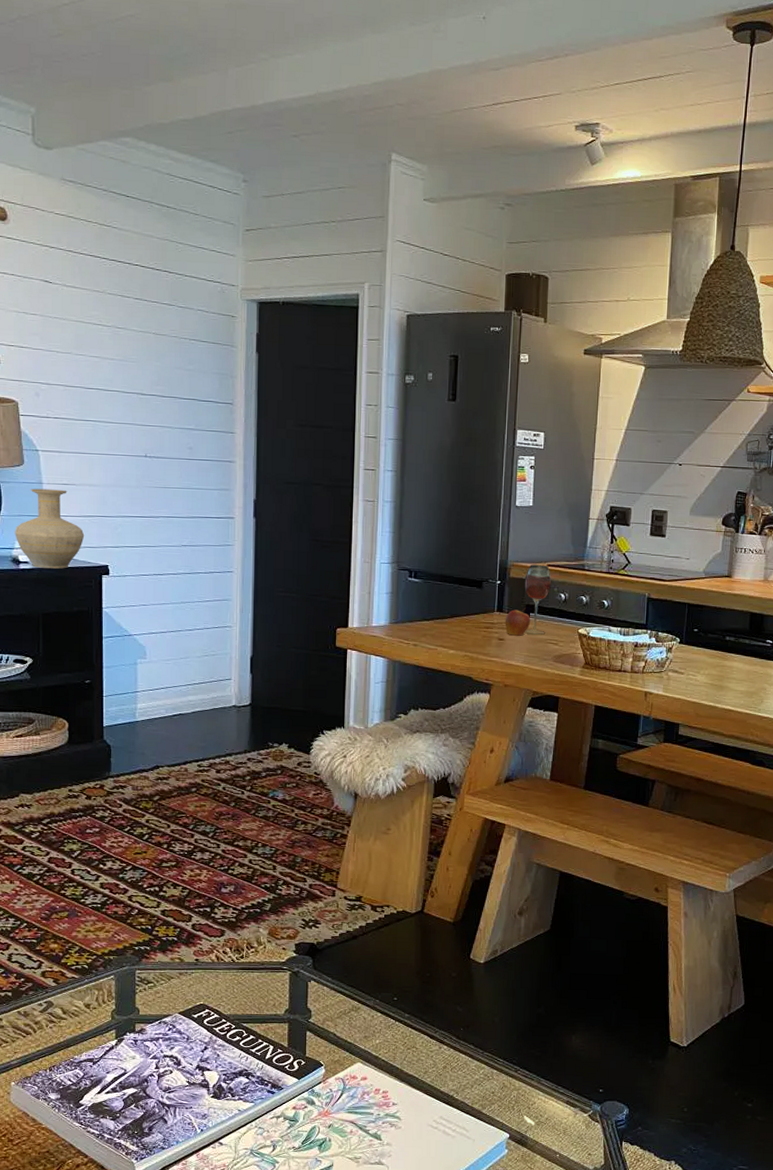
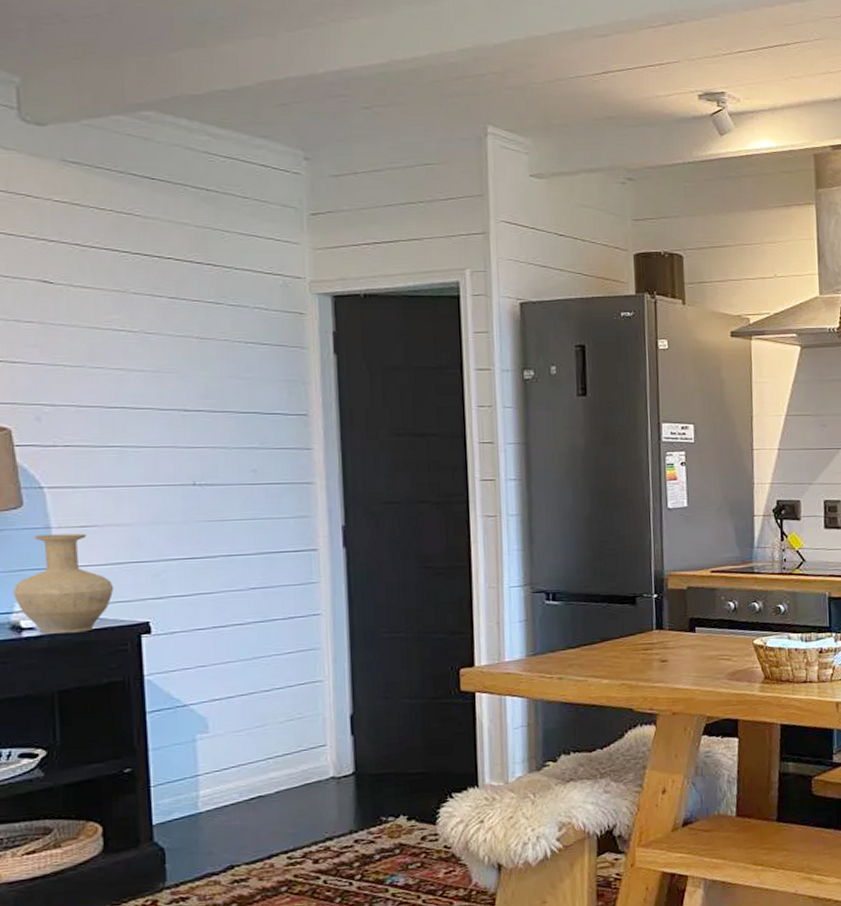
fruit: present [505,607,531,636] -> none [666,622,697,656]
wineglass: present [524,564,552,636] -> none [685,571,718,653]

